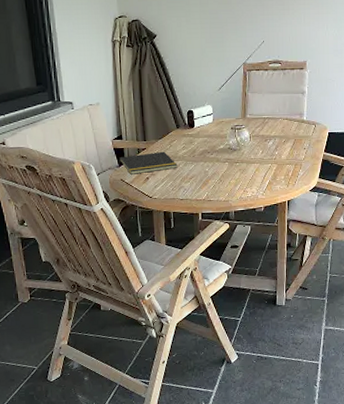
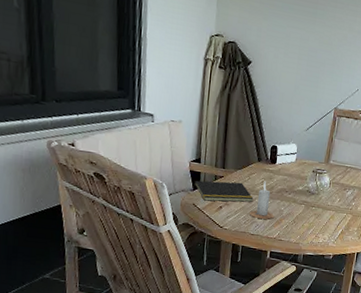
candle: none [176,146,200,183] -> present [250,181,274,220]

